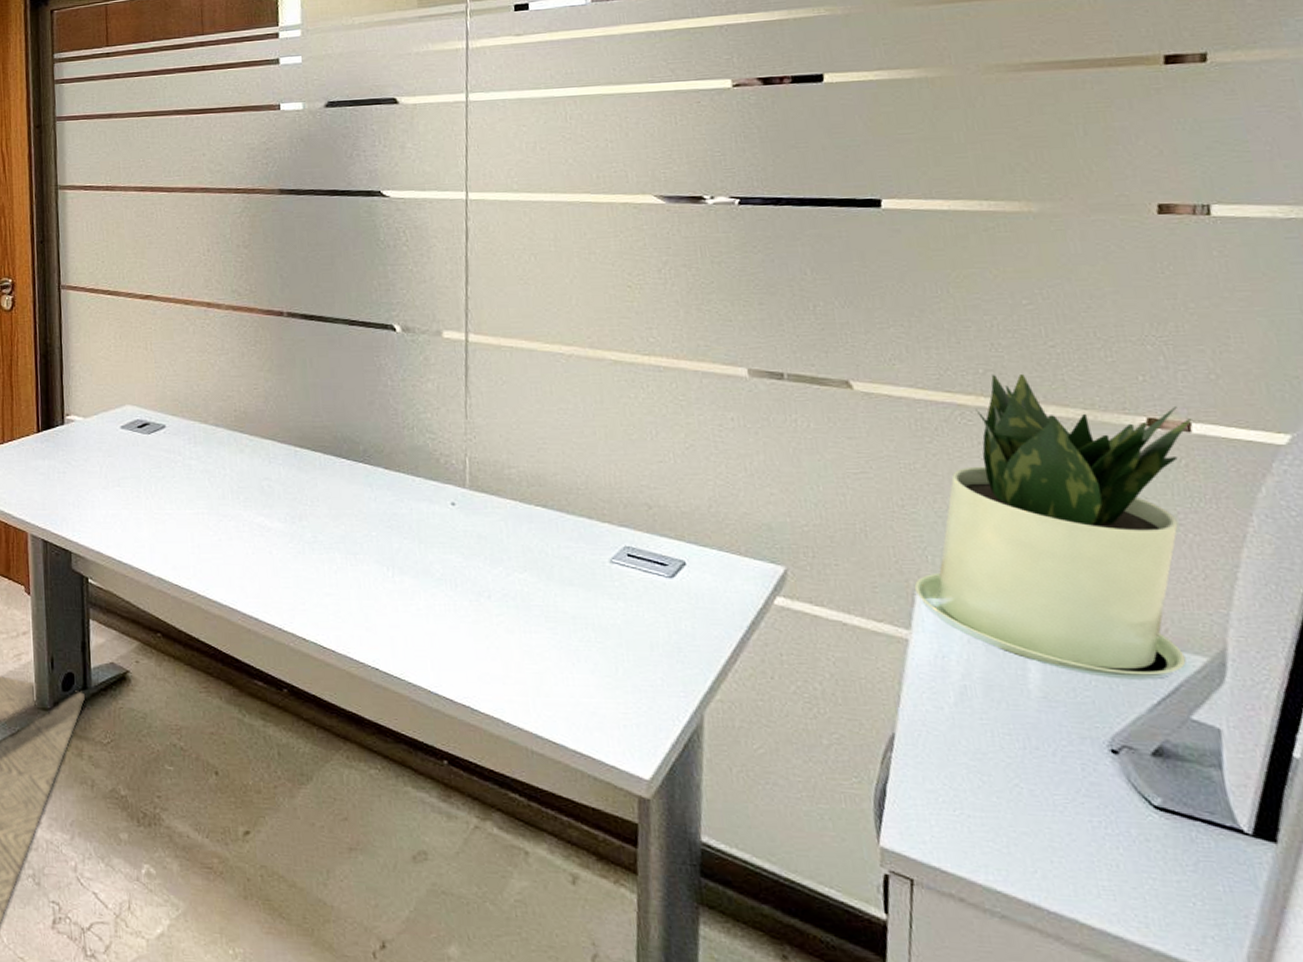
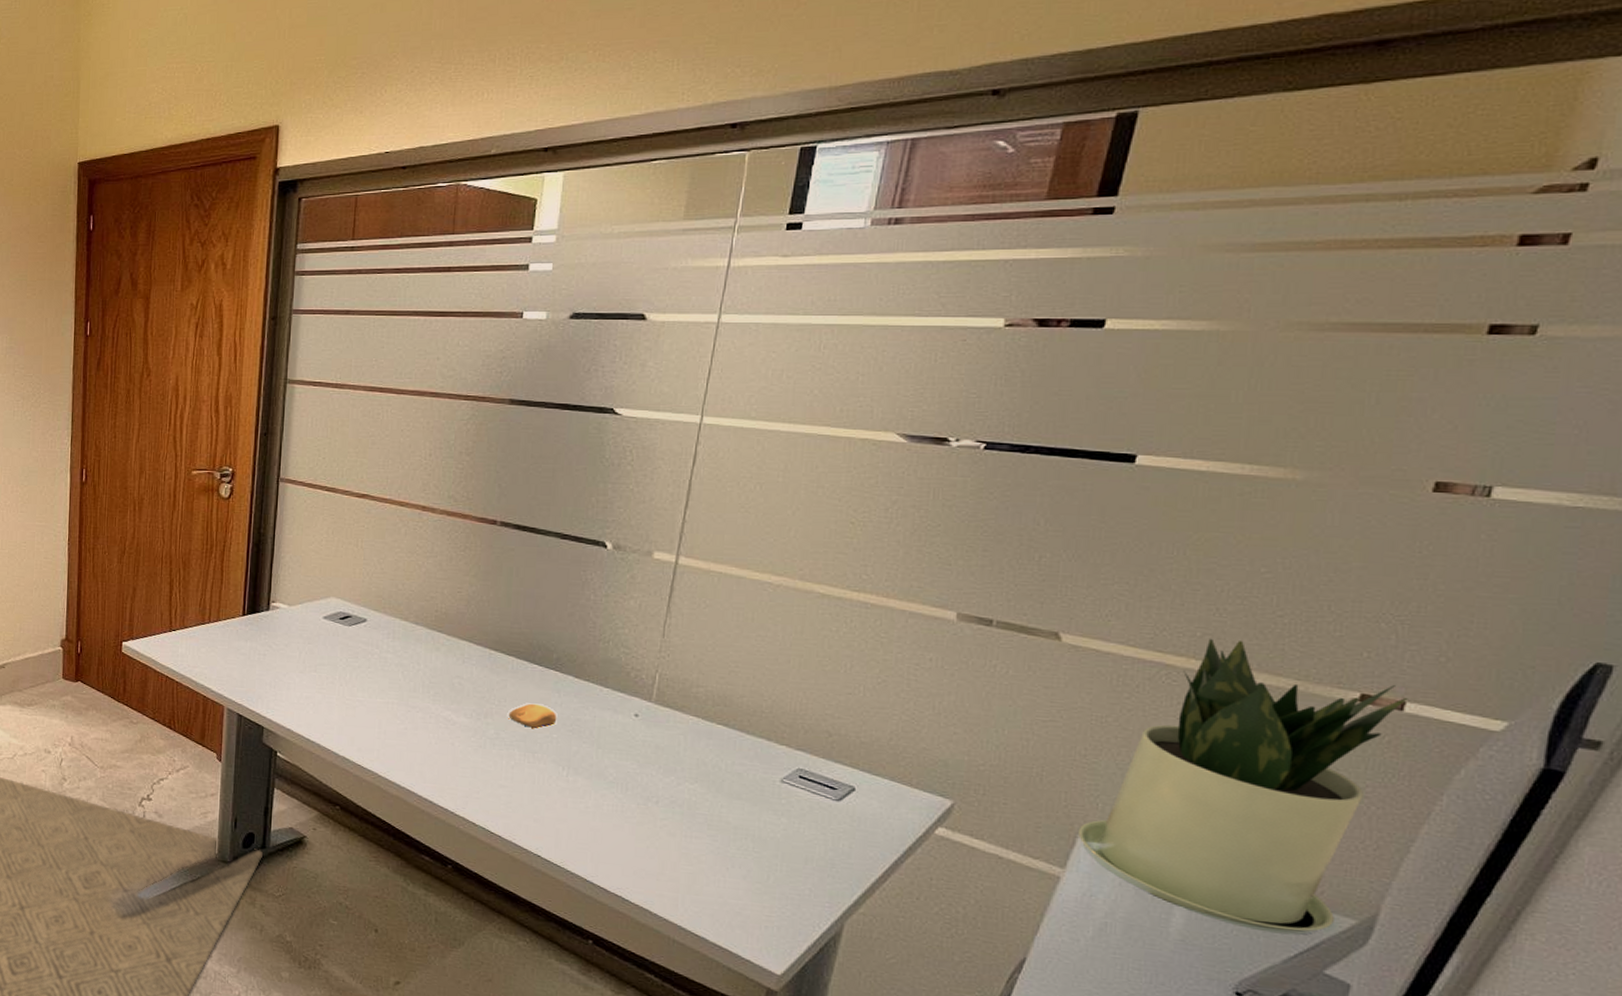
computer mouse: none [323,501,374,527] -> present [508,703,557,728]

